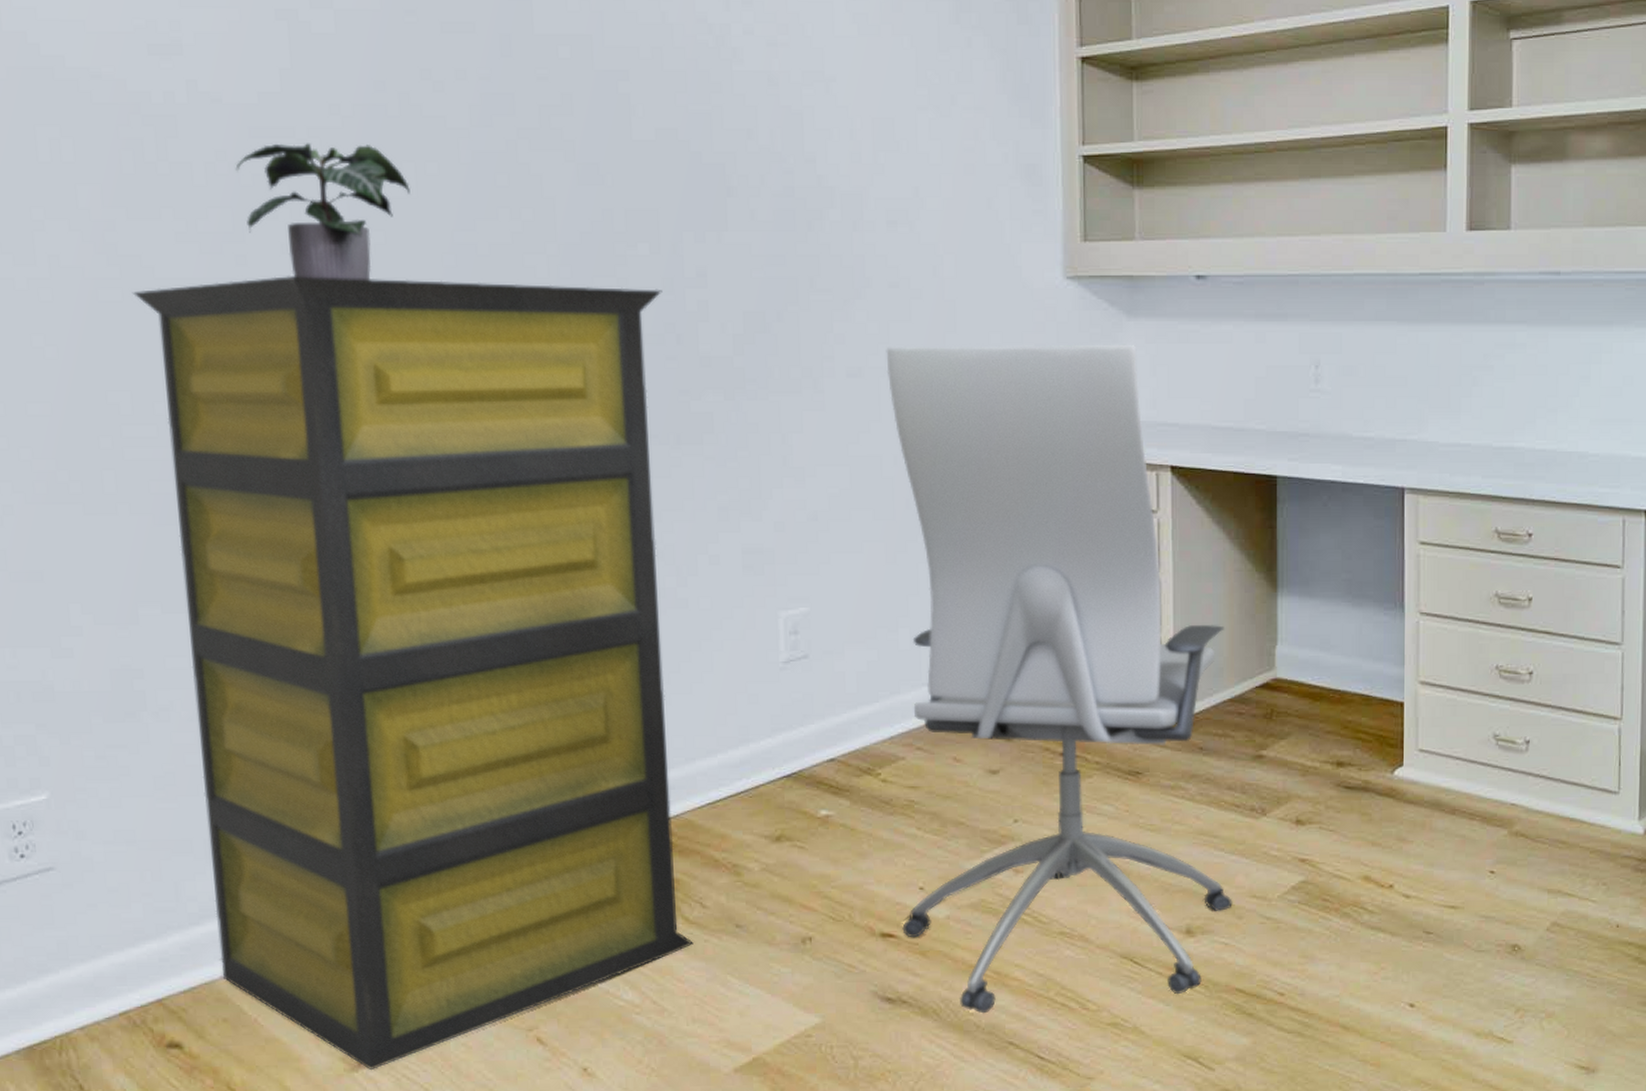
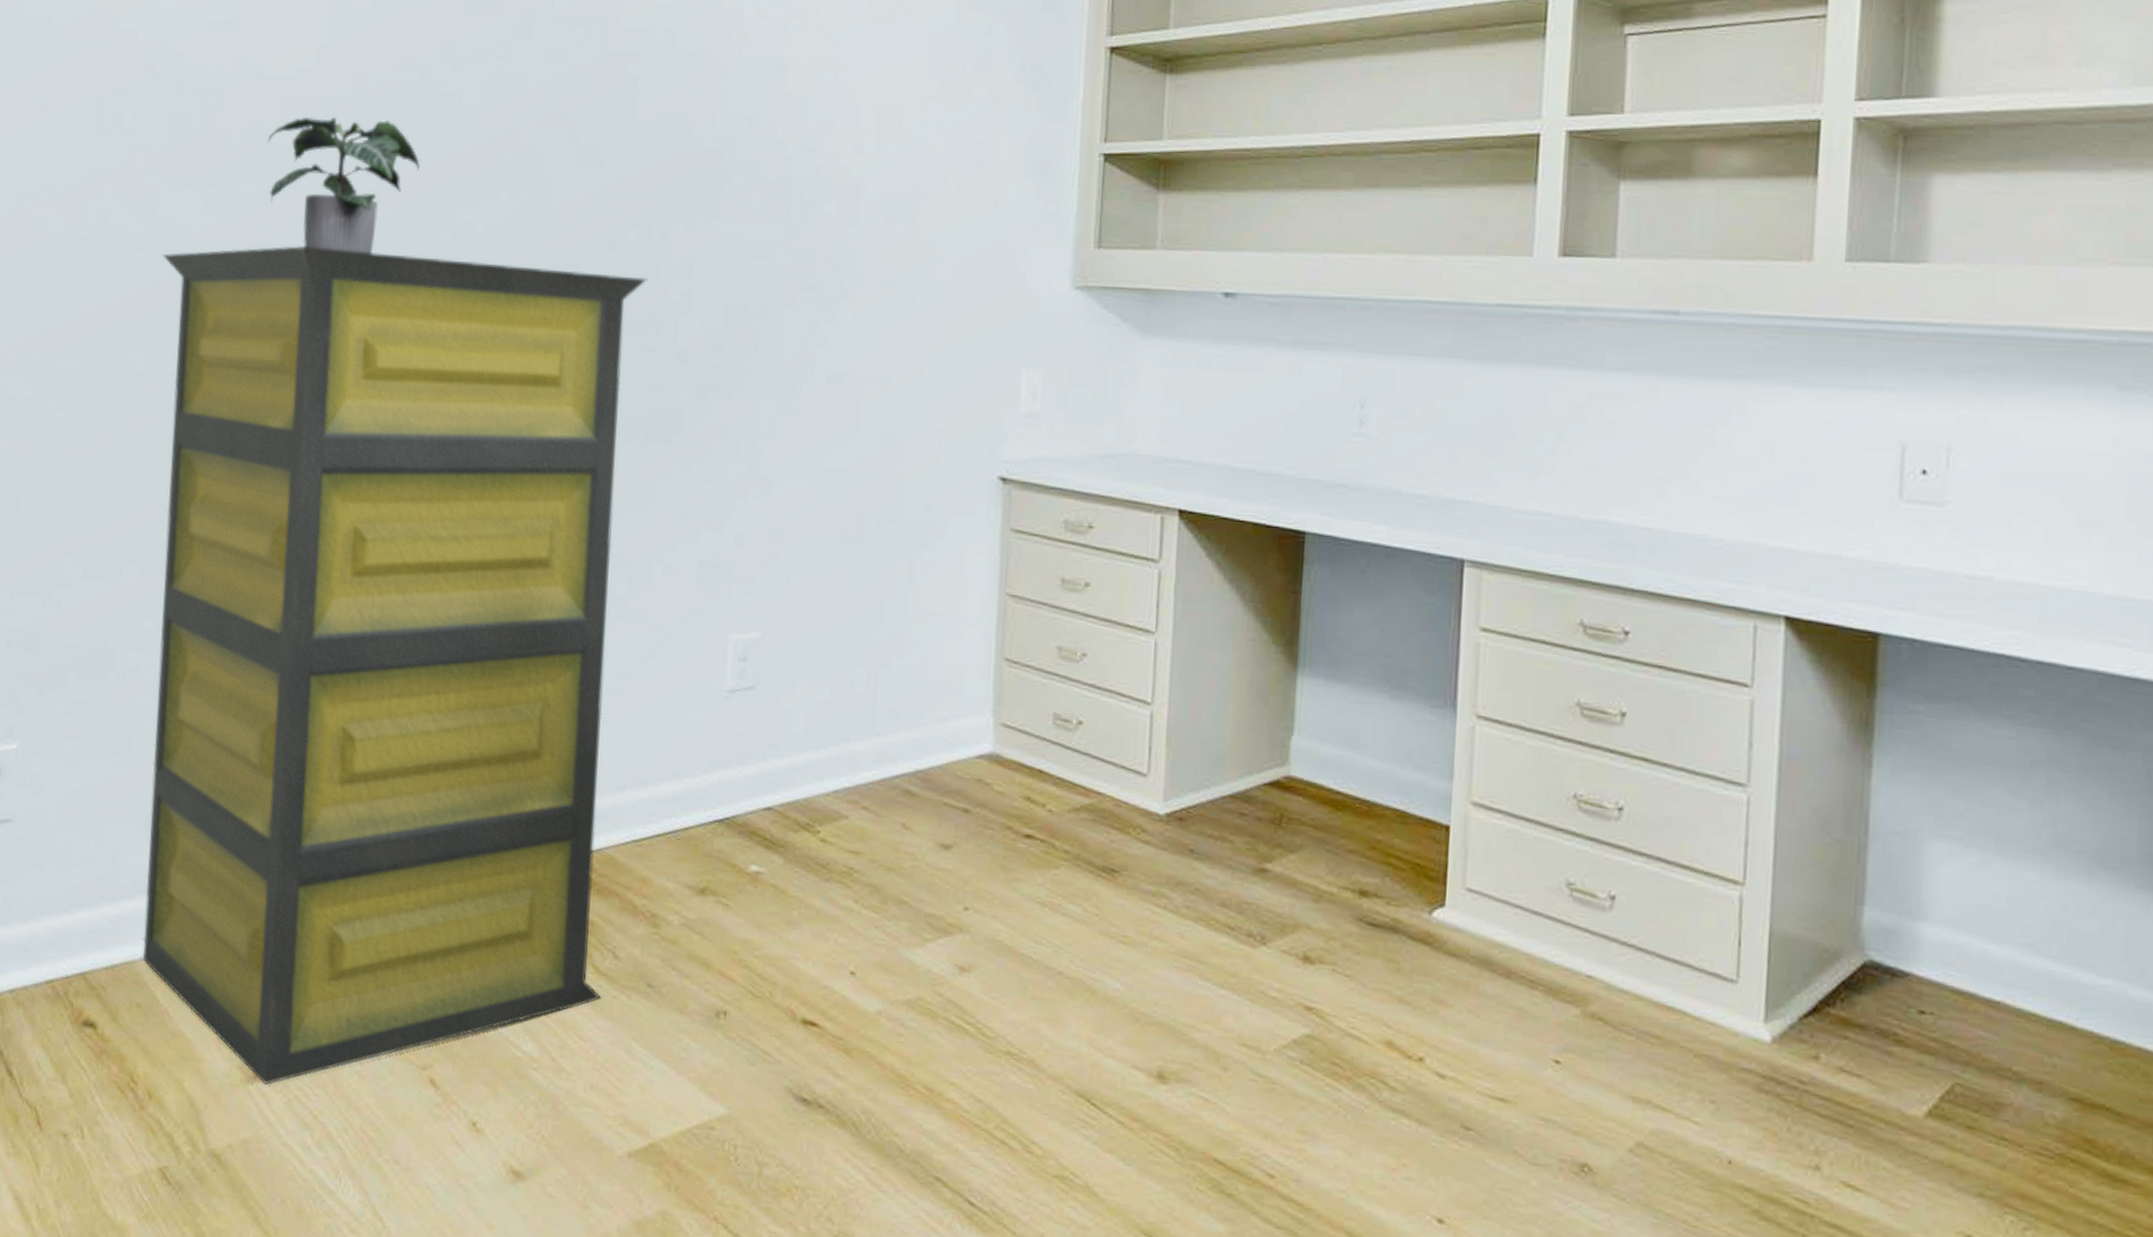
office chair: present [886,344,1233,1014] -> none [827,351,1230,1154]

